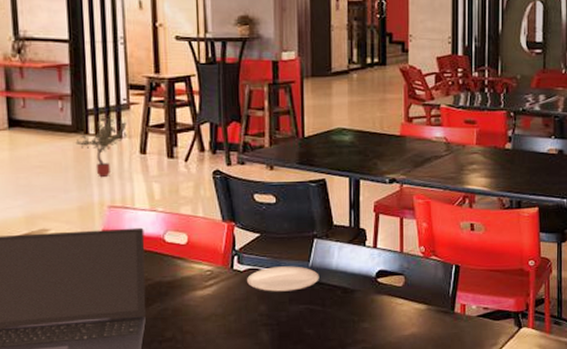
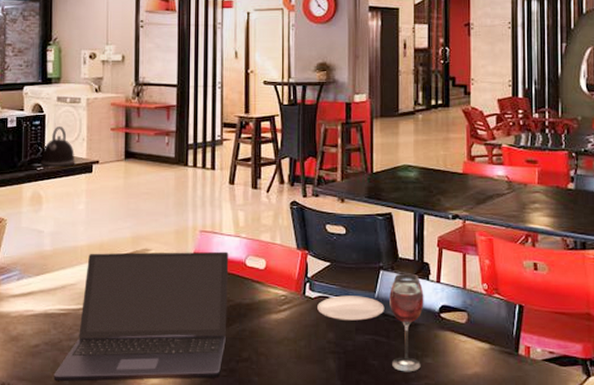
potted tree: present [75,114,128,177] -> none [177,149,220,204]
wineglass: none [324,240,361,338] -> present [390,273,424,372]

